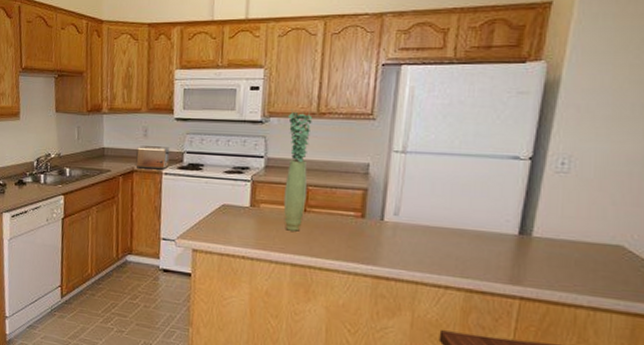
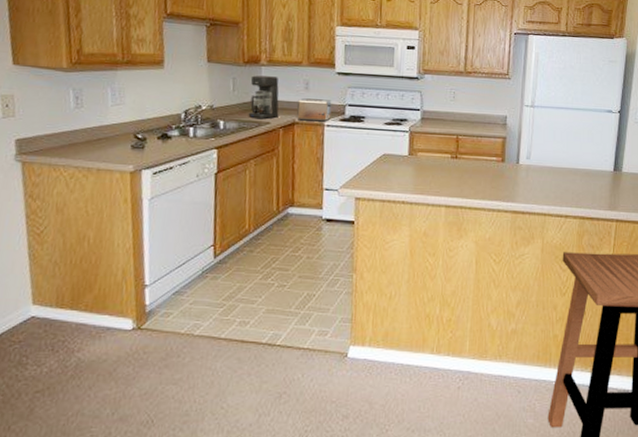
coffee maker: none [91,123,119,167] -> present [248,75,279,120]
vase: present [283,108,313,231] -> none [438,67,461,176]

